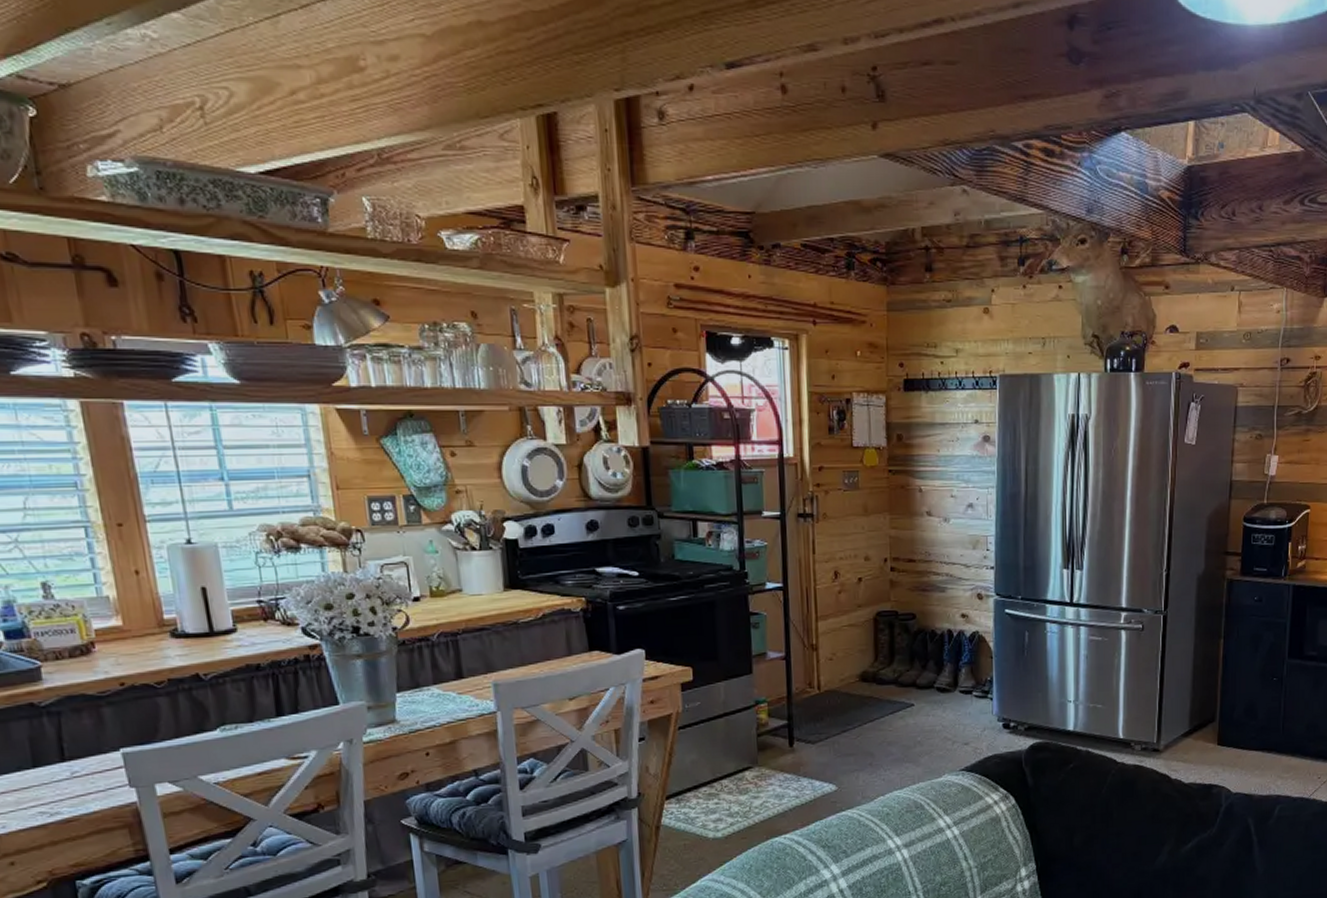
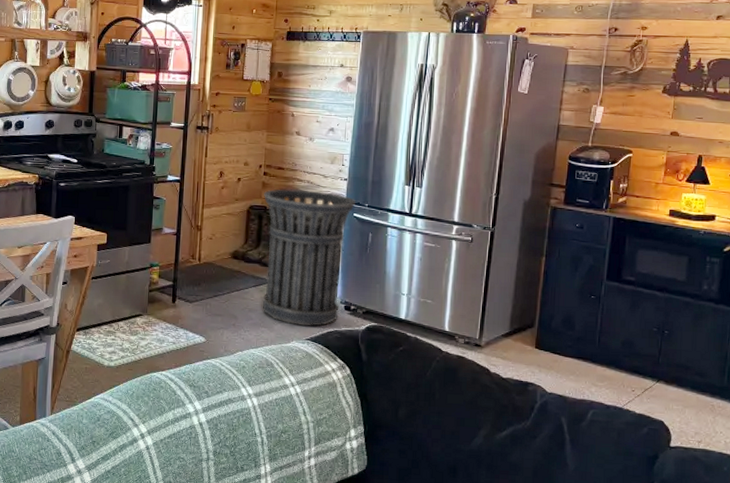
trash can: none [893,584,1006,756] -> present [262,189,355,327]

